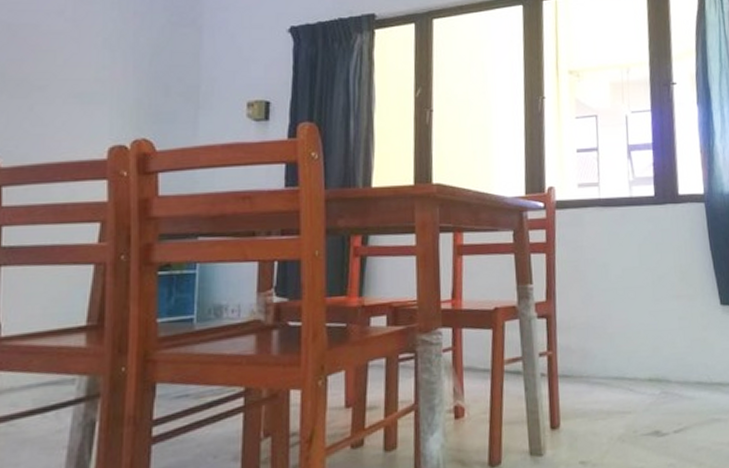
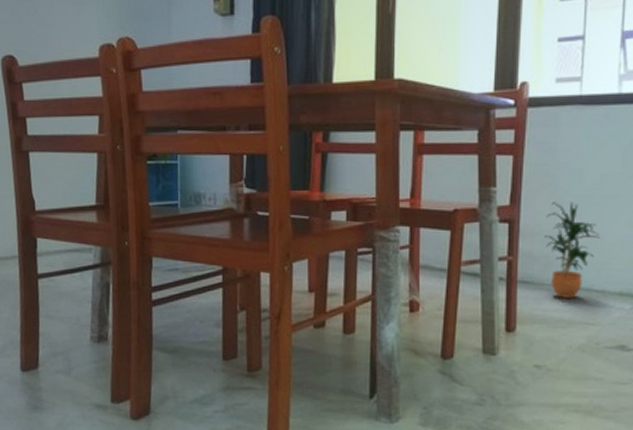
potted plant: none [579,294,627,389] -> present [544,201,599,298]

